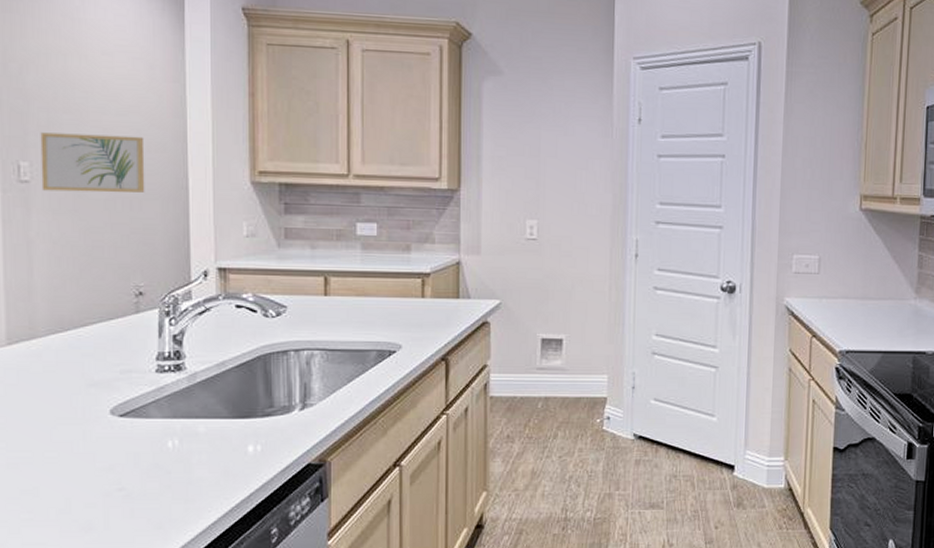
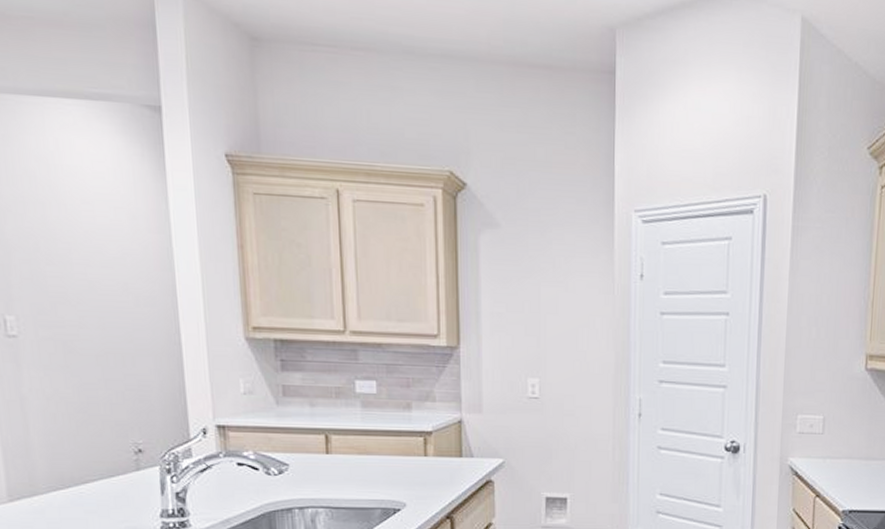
wall art: present [40,132,145,193] -> none [24,285,137,349]

